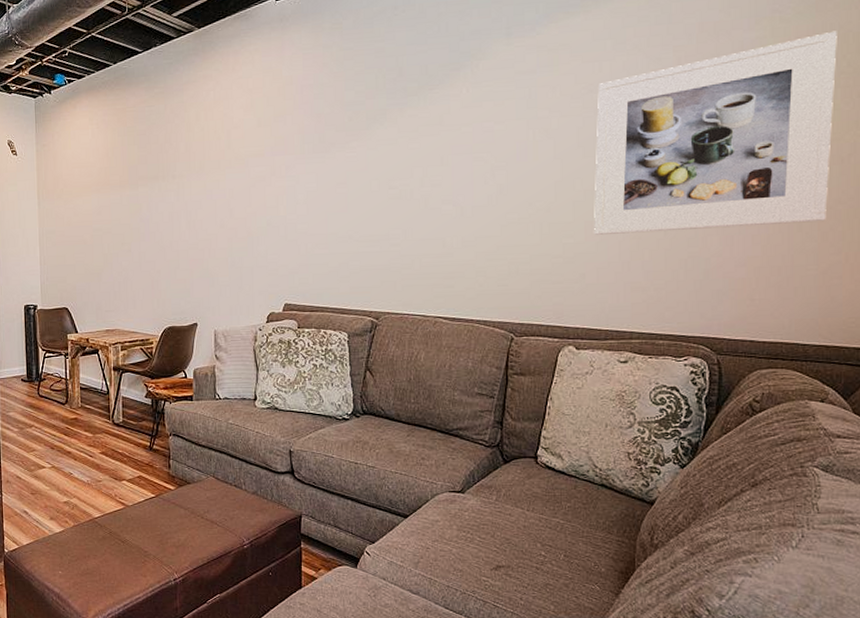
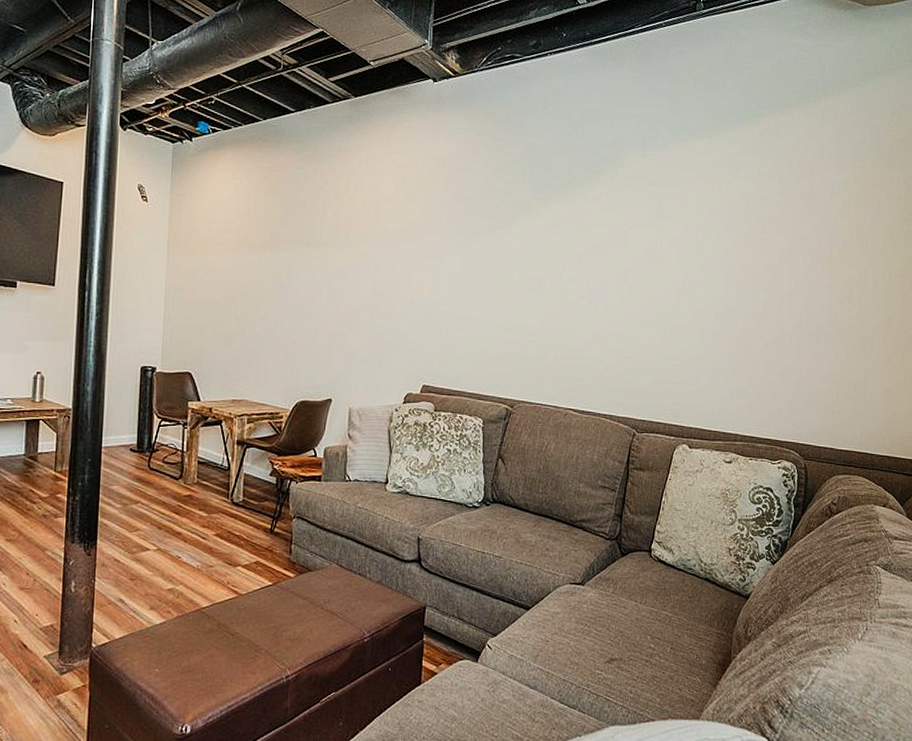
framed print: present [593,31,837,235] -> none [707,183,902,347]

